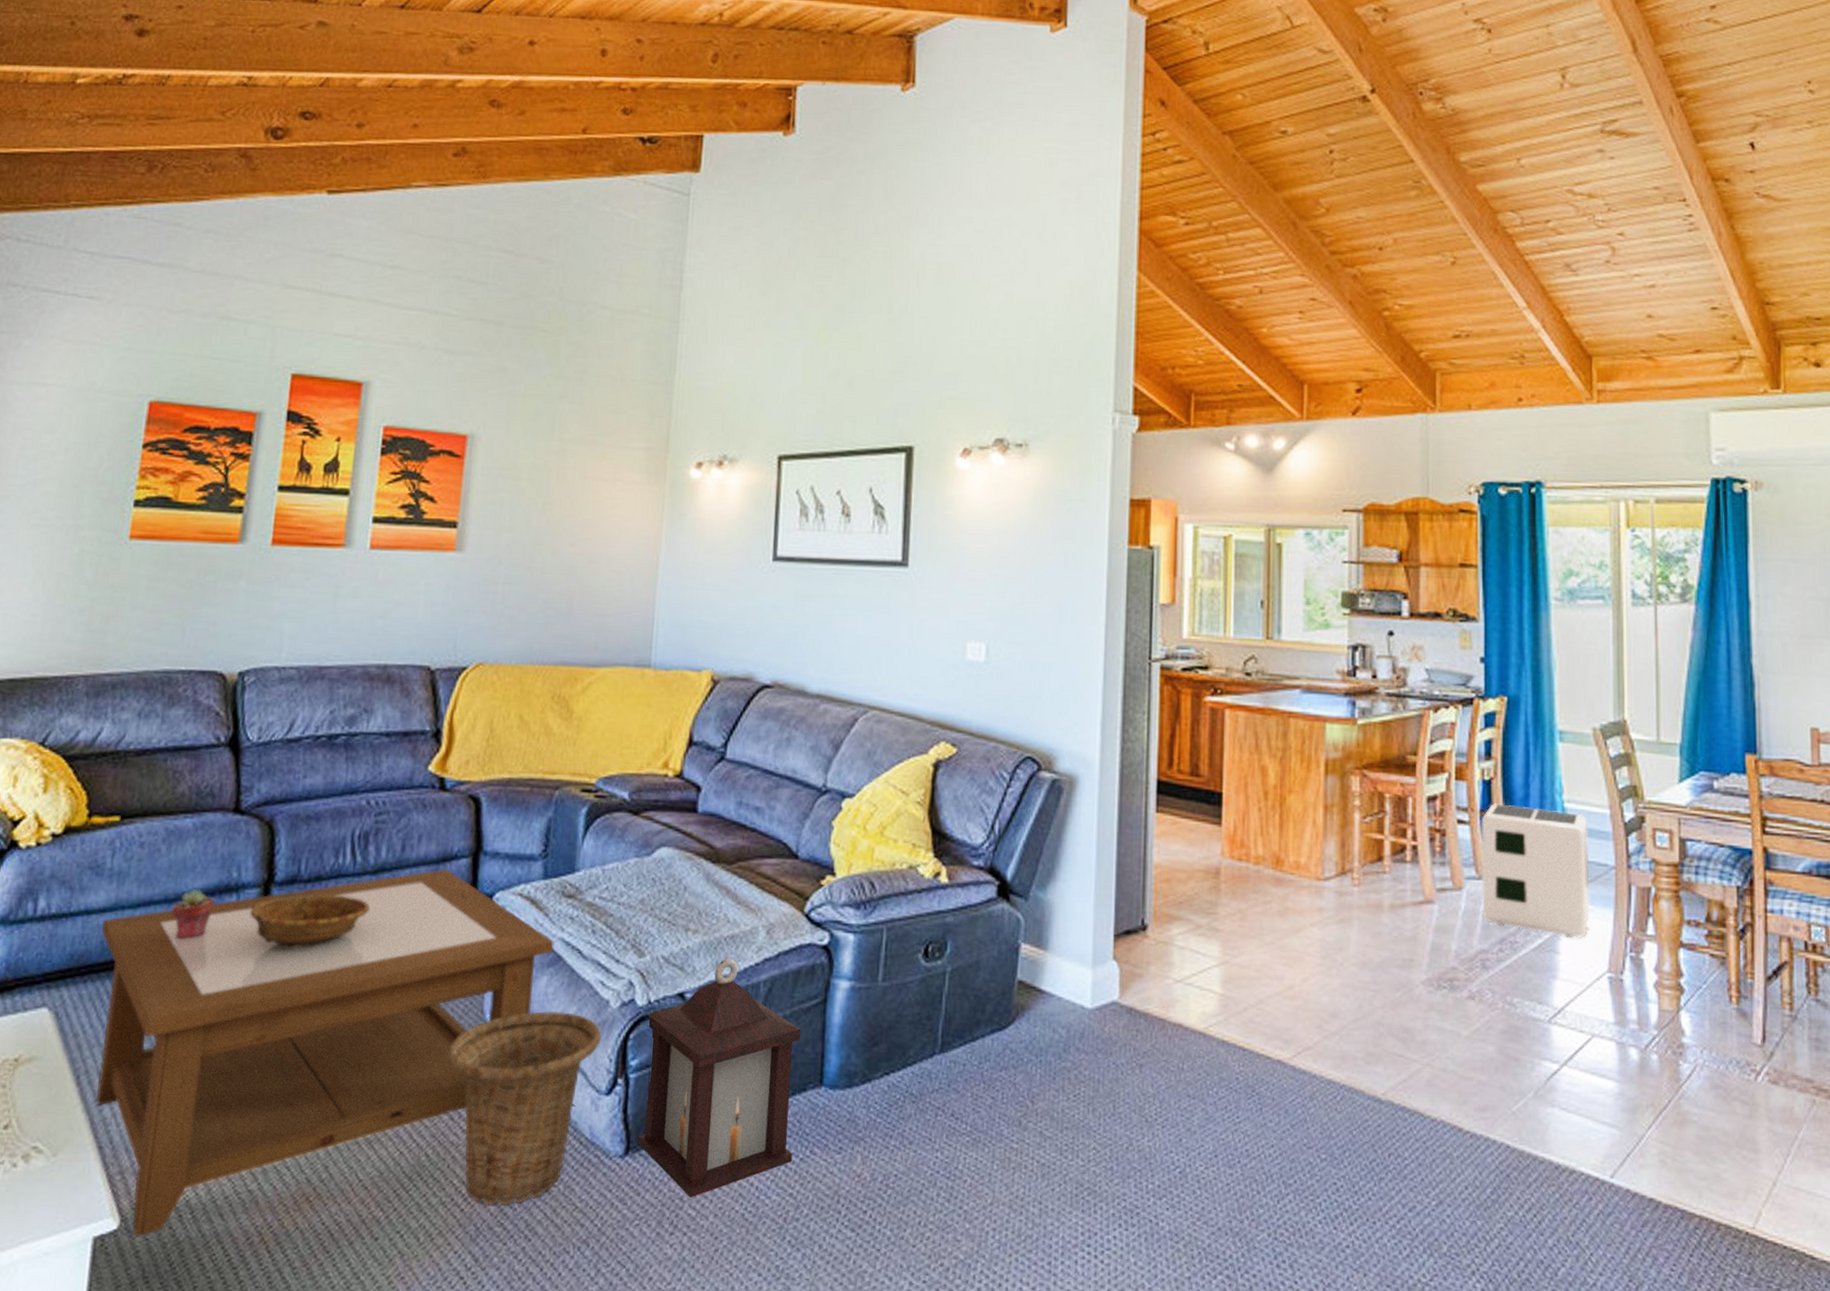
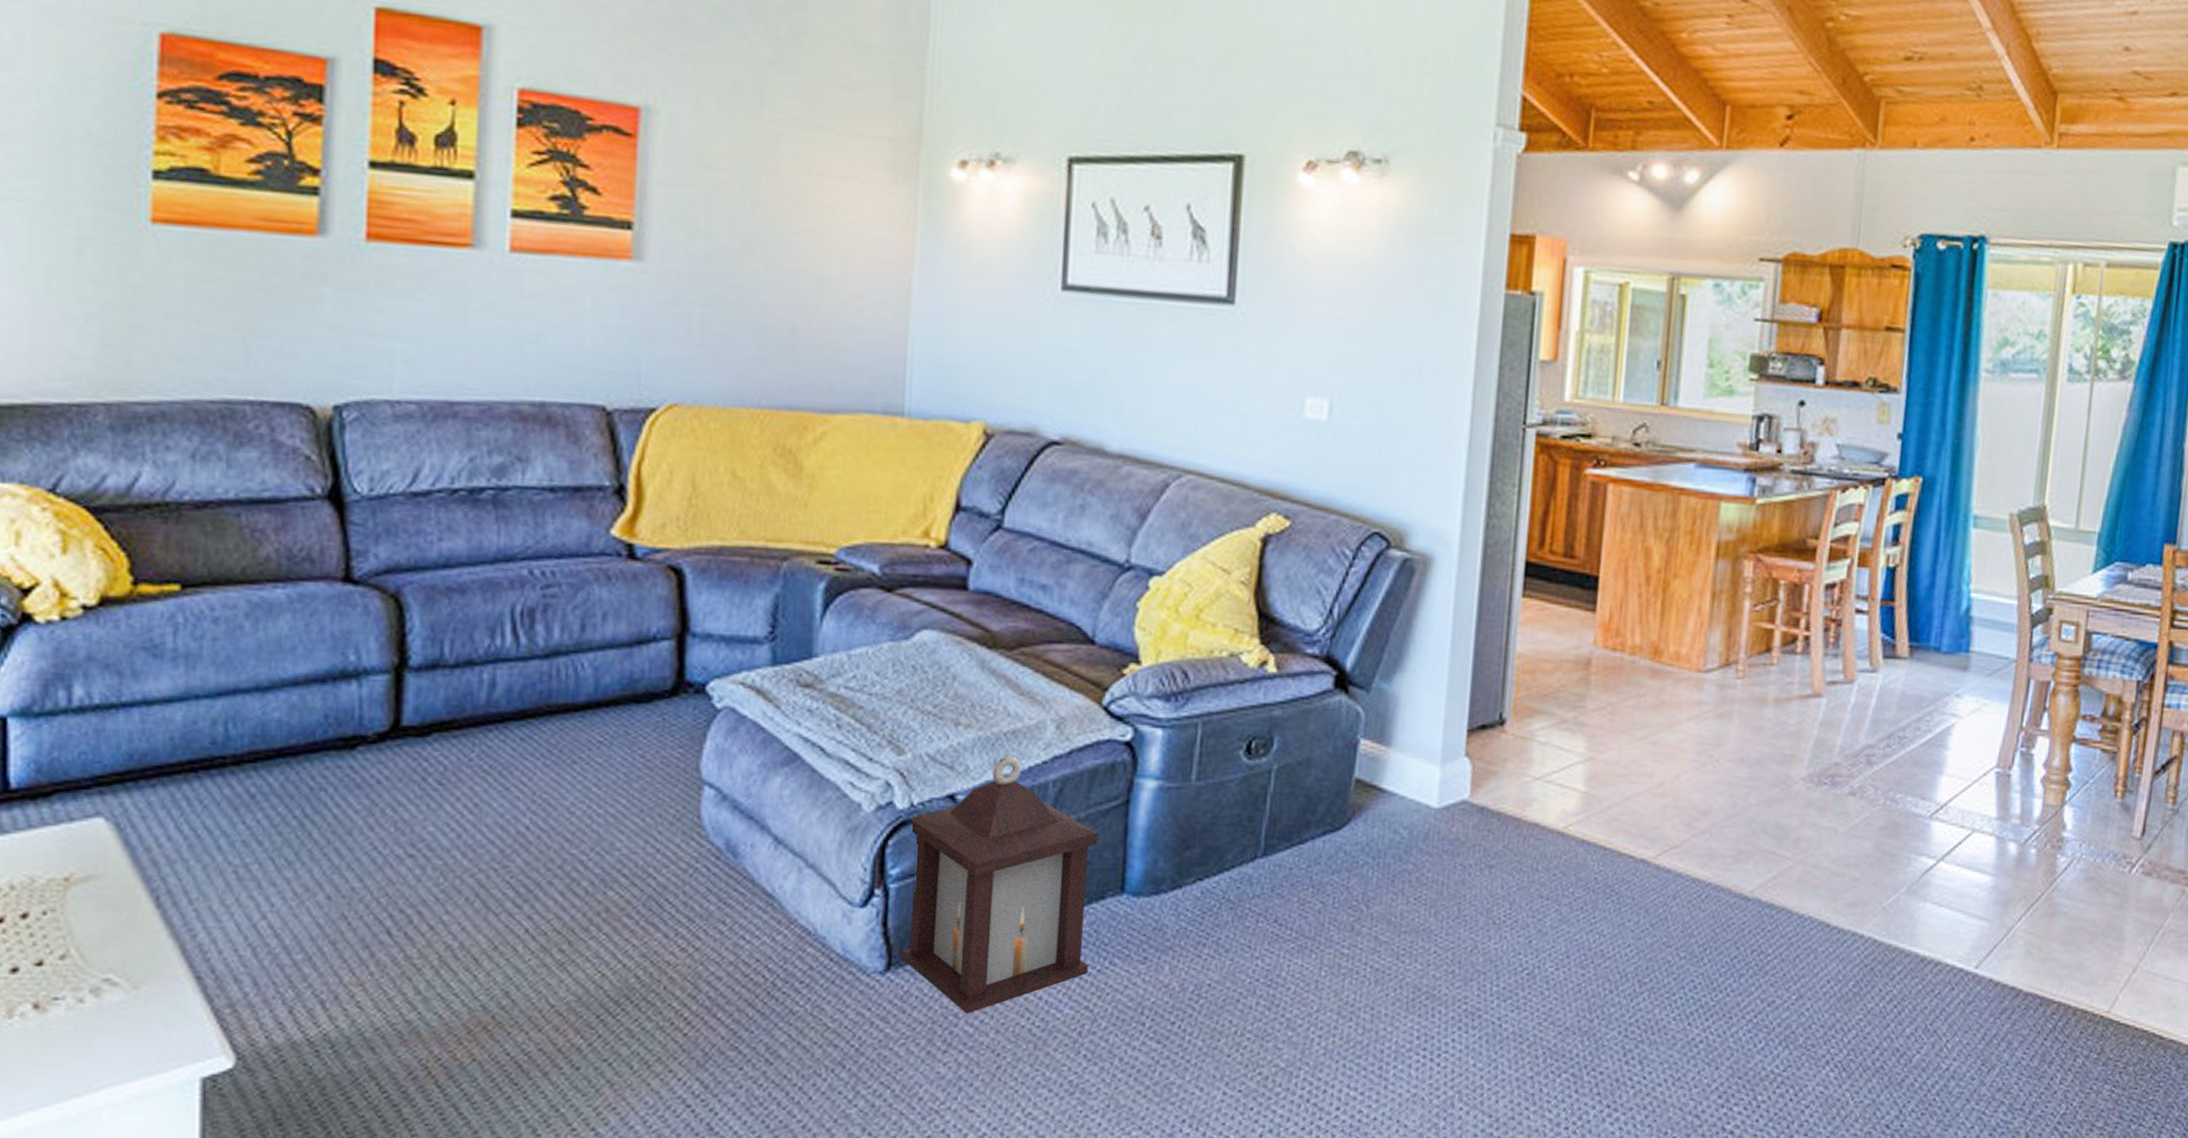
coffee table: present [96,869,554,1237] -> none [170,653,789,1076]
potted succulent: present [172,888,216,939] -> none [268,674,328,735]
decorative bowl: present [250,895,370,948] -> none [378,682,542,745]
basket: present [447,1010,602,1206] -> none [657,815,853,1030]
air purifier: present [1481,803,1590,939] -> none [1872,592,1993,734]

